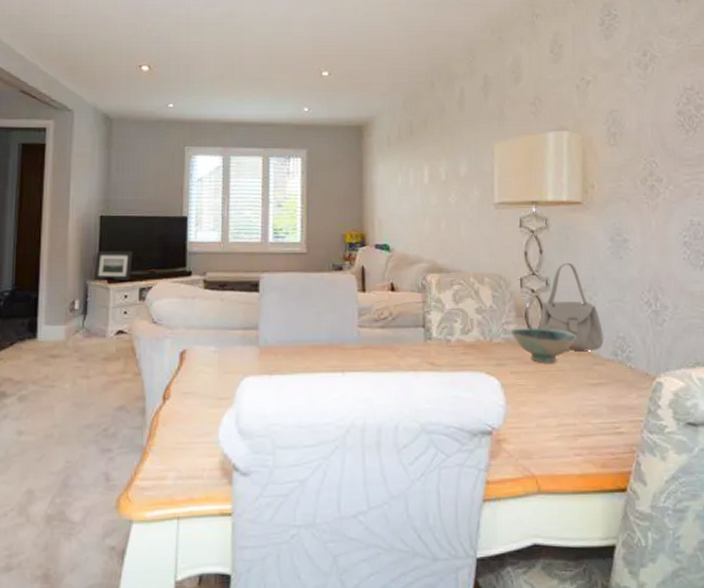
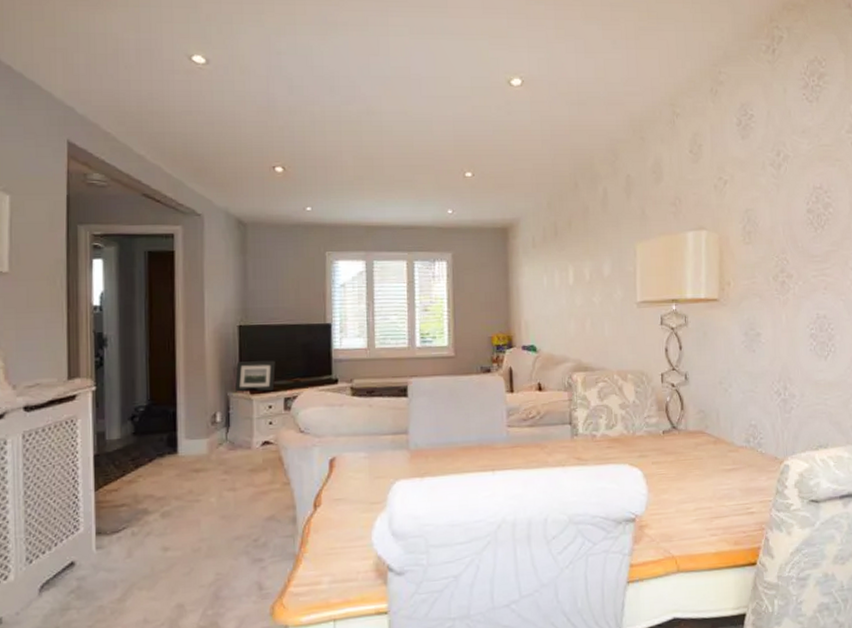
bowl: present [509,328,577,363] -> none [651,420,714,453]
handbag: present [538,262,604,352] -> none [677,357,738,440]

